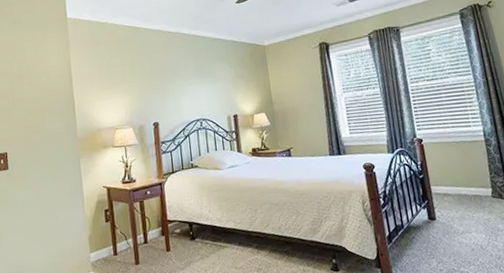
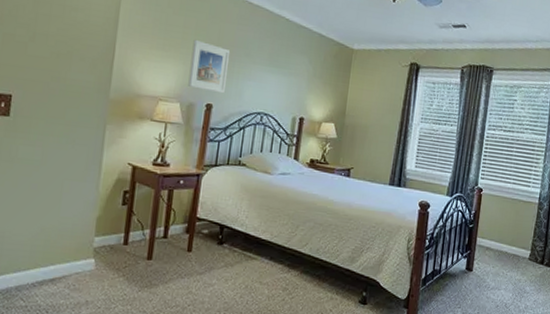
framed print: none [131,73,166,113] -> present [188,39,230,94]

